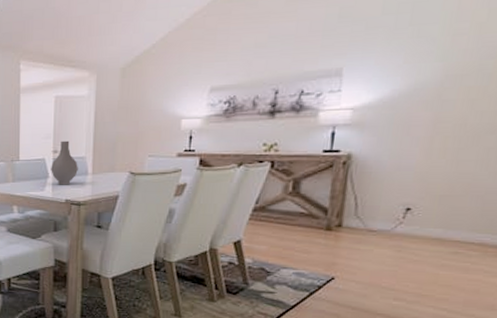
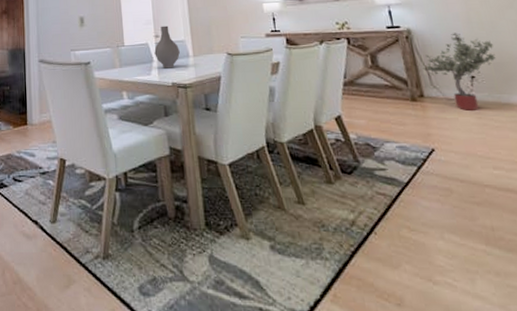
potted tree: none [351,160,450,244] -> present [423,33,496,112]

